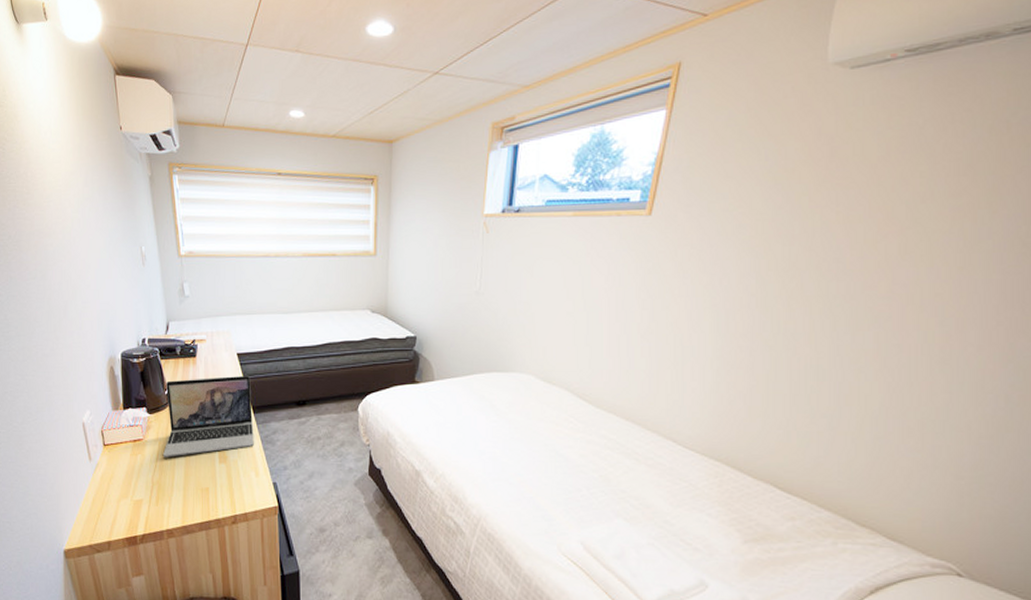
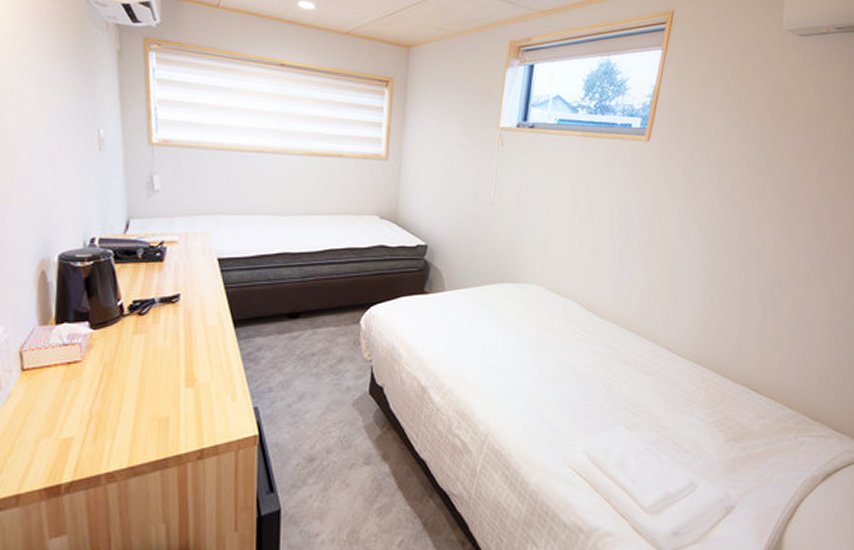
laptop: present [163,375,254,457] -> none [109,283,233,383]

